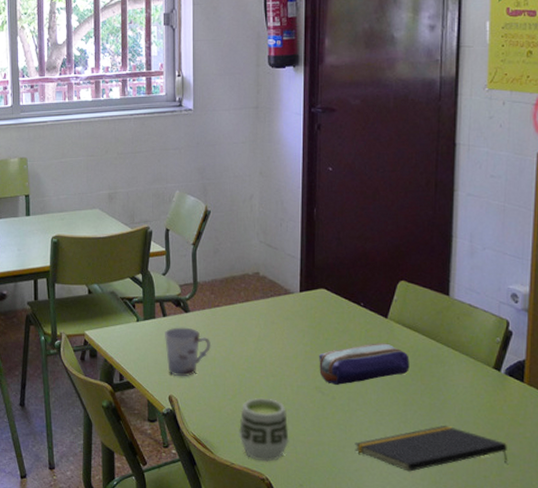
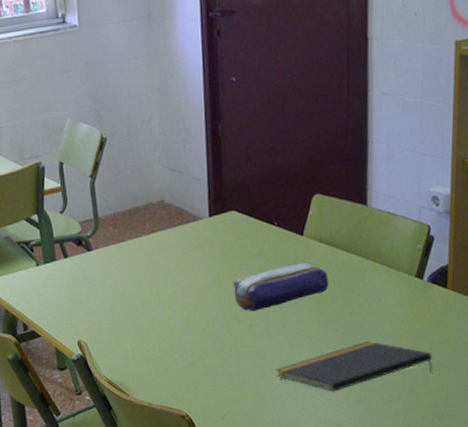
cup: present [165,327,212,377] -> none [68,267,119,320]
cup: present [238,397,289,462] -> none [153,332,208,398]

